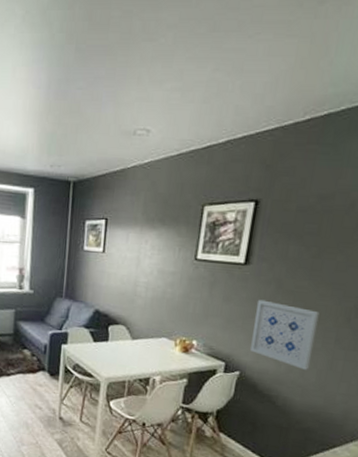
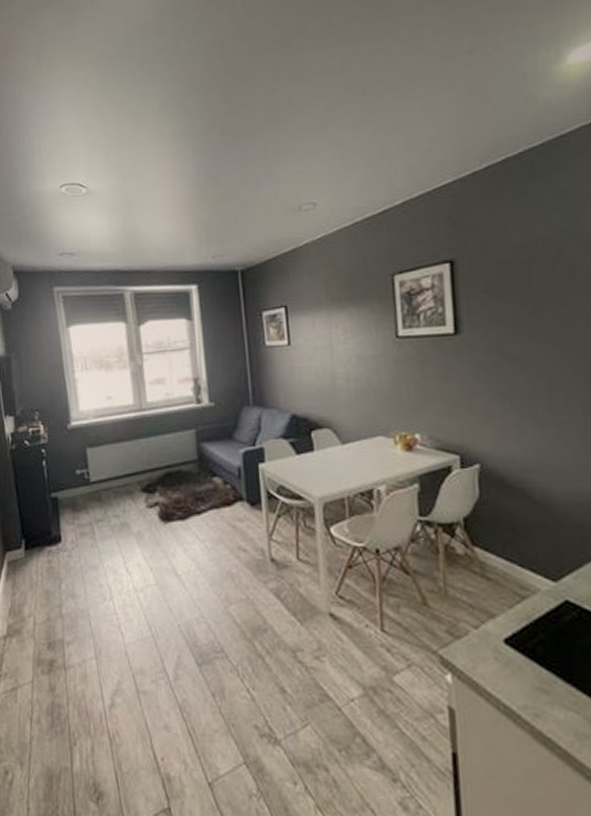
wall art: present [250,299,320,370] -> none [479,372,562,450]

